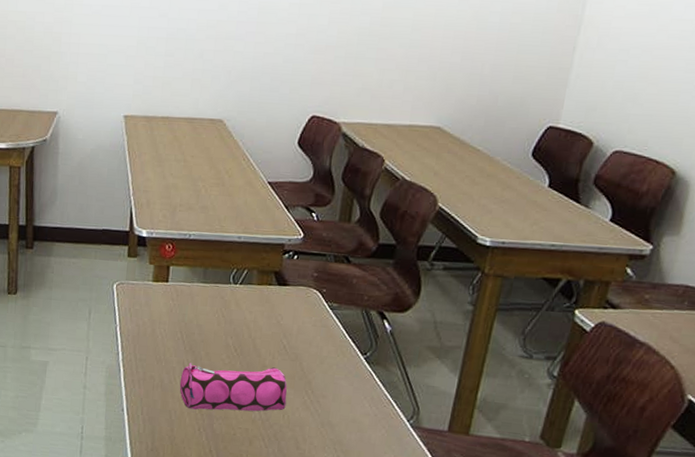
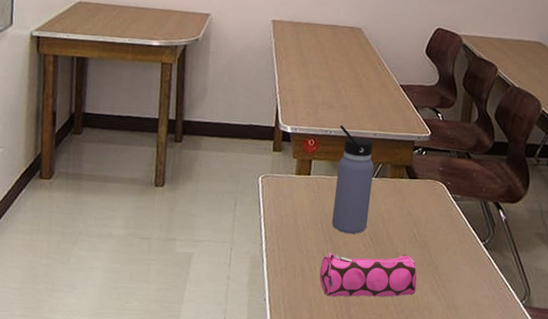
water bottle: none [193,227,239,344] -> present [332,125,374,234]

